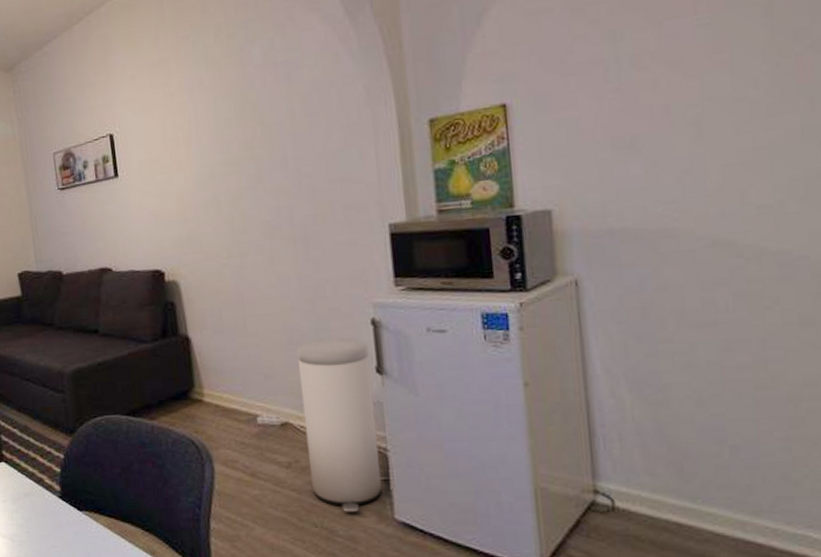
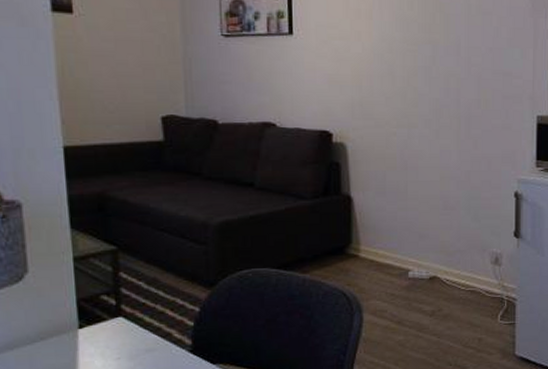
pedal bin: present [296,338,383,513] -> none [450,206,510,352]

